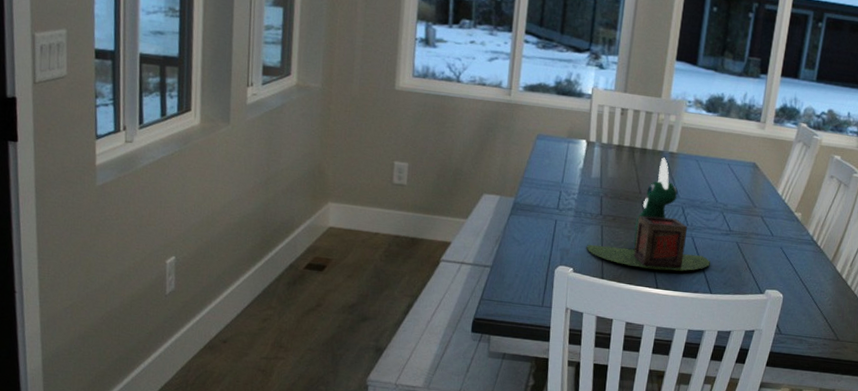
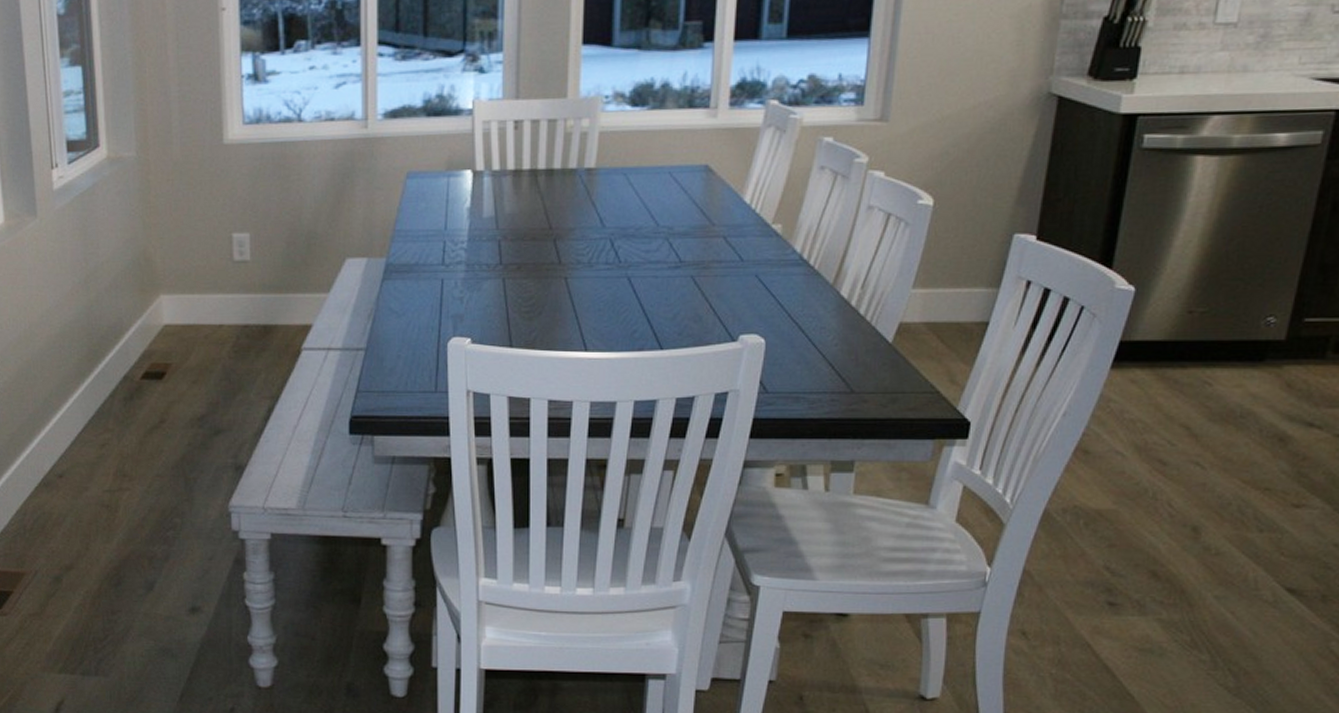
plant pot: present [586,157,710,271] -> none [485,177,657,327]

